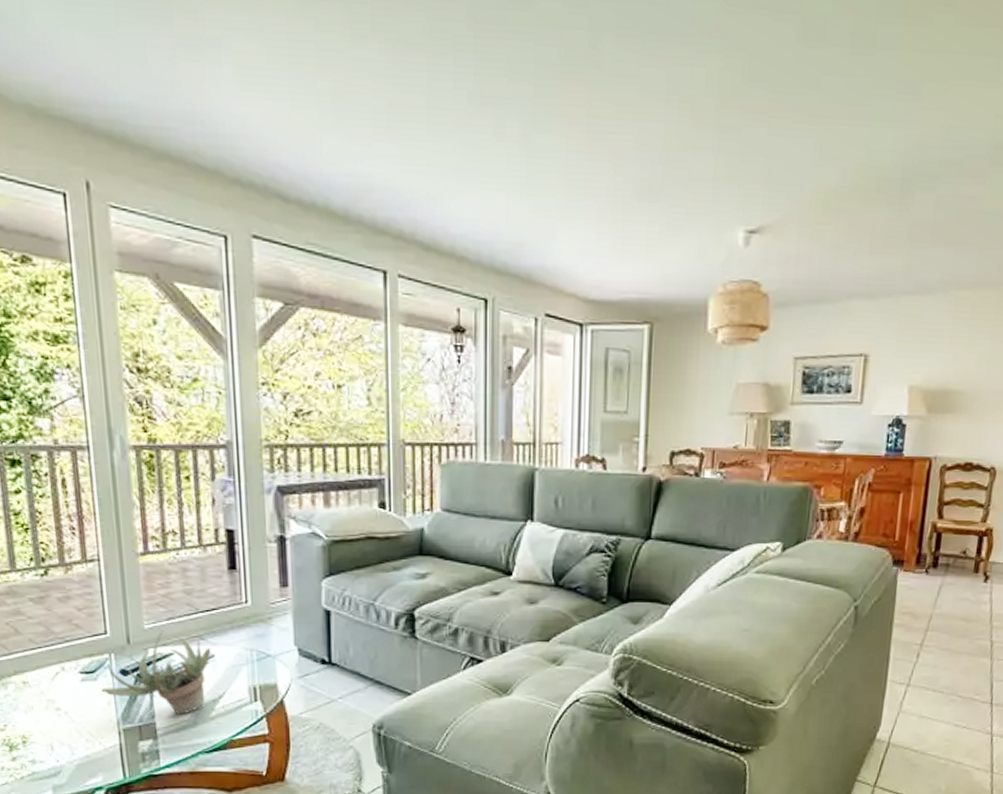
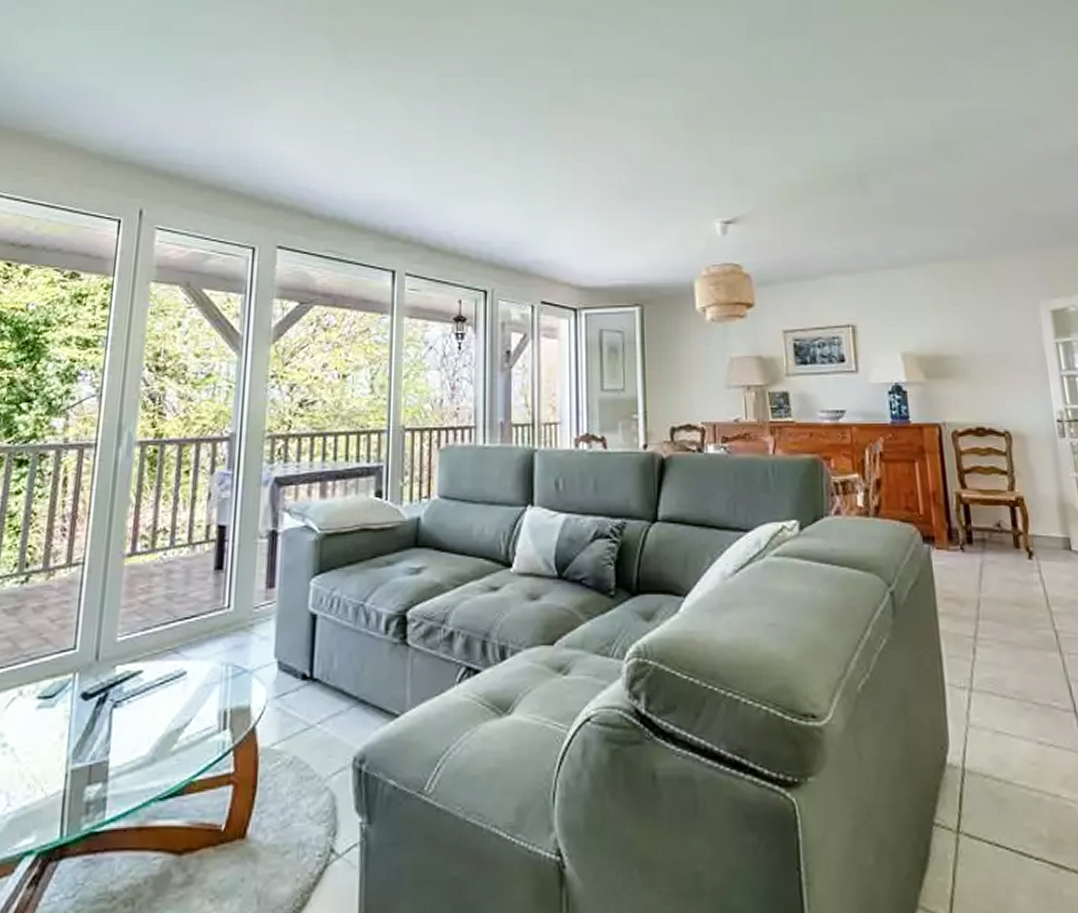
succulent plant: present [101,633,212,715] -> none [56,646,184,749]

